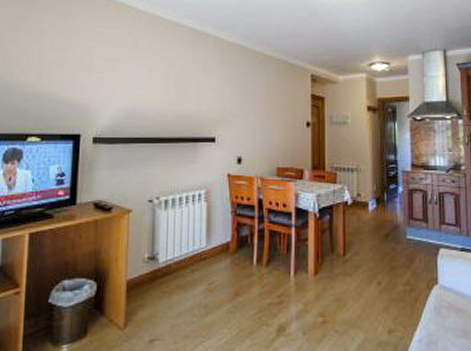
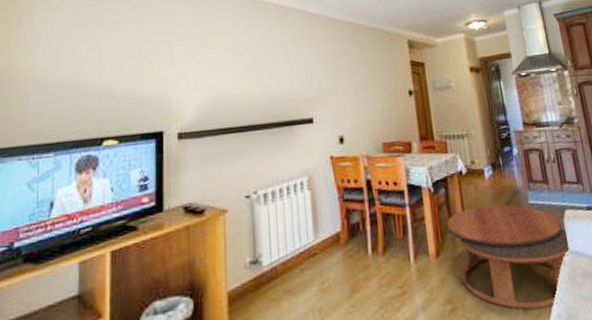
coffee table: none [327,236,439,332] -> present [446,205,570,310]

